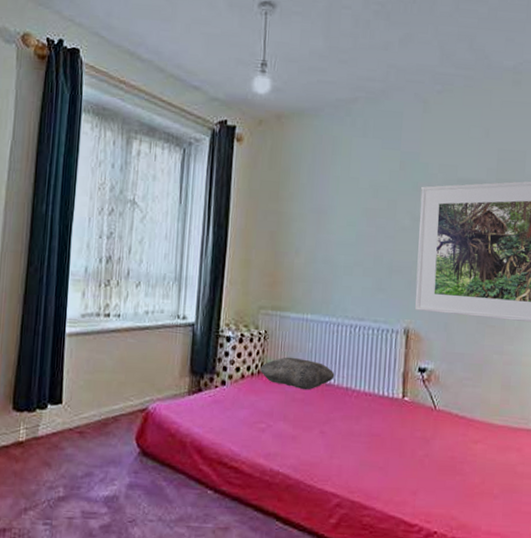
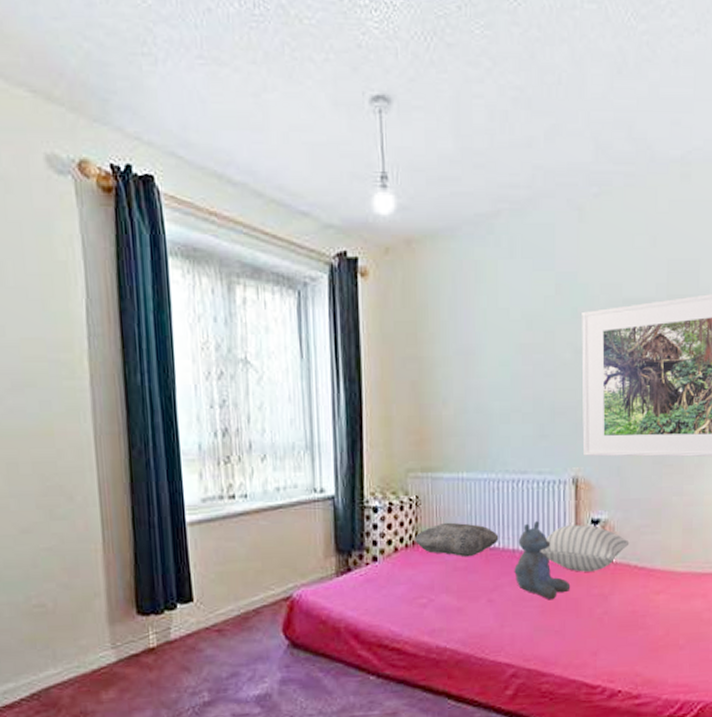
stuffed bear: none [346,363,396,437] -> present [514,520,571,599]
pillow: none [370,371,452,416] -> present [540,525,630,572]

